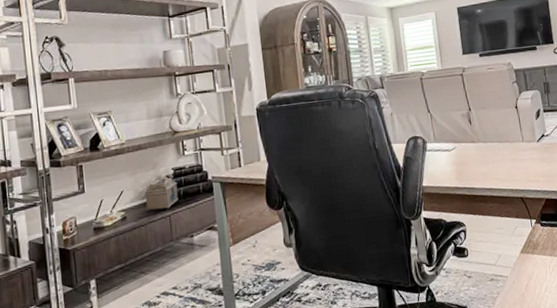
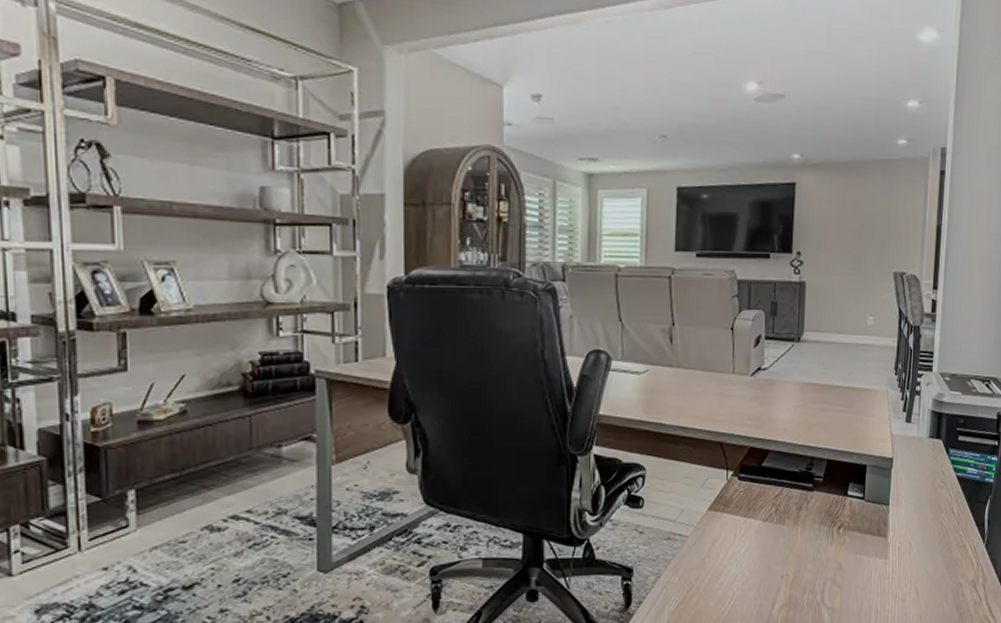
decorative box: present [144,177,179,213] -> none [215,364,266,408]

